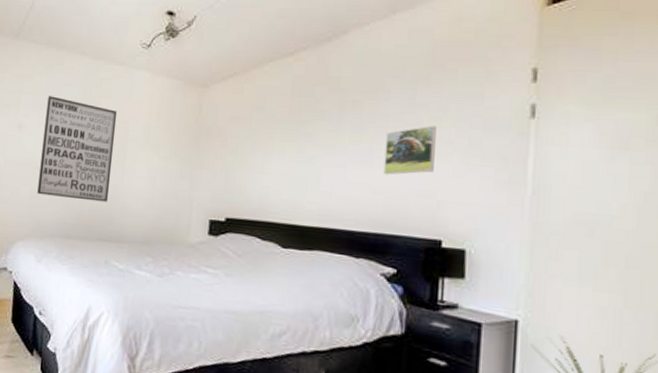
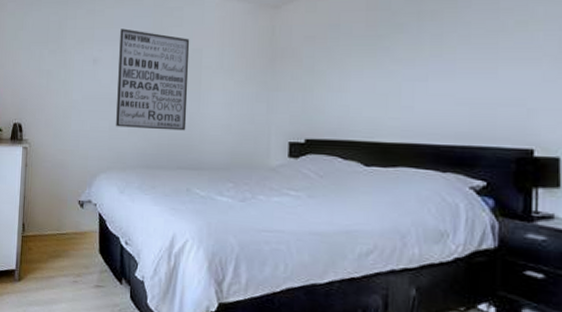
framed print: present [383,126,437,175] -> none [468,30,523,85]

